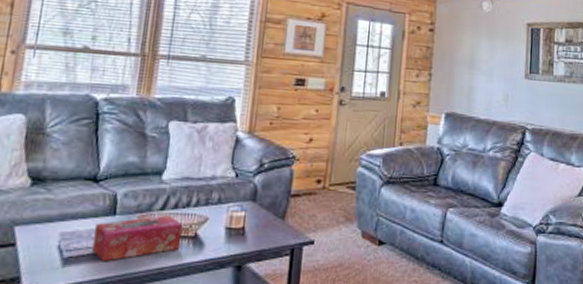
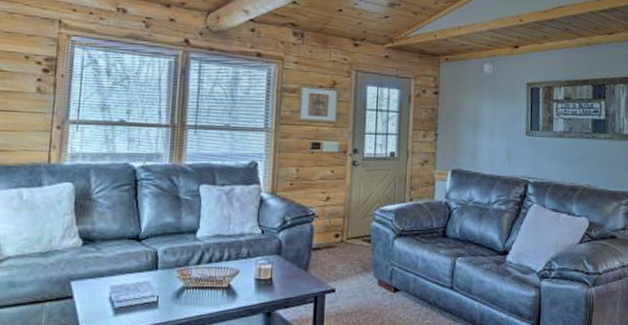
tissue box: present [92,214,183,262] -> none [139,268,217,311]

